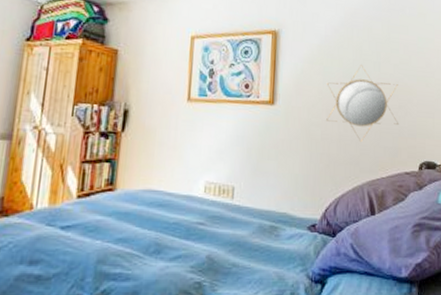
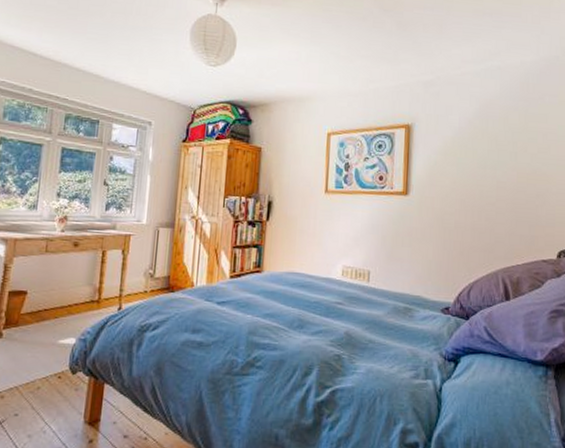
home mirror: present [326,65,399,142] -> none [460,155,537,230]

